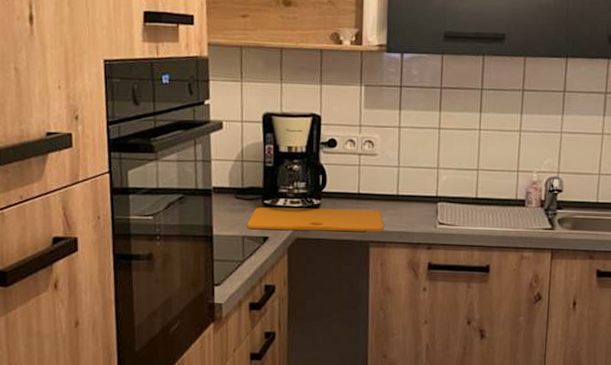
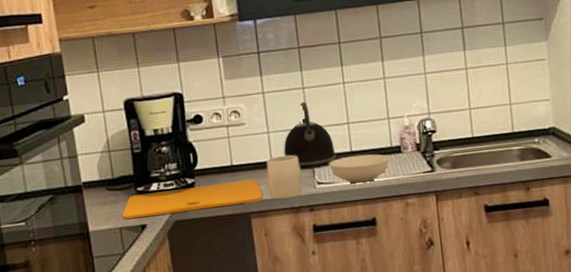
mug: none [391,191,425,233] -> present [266,155,303,200]
kettle: none [411,142,461,209] -> present [284,102,337,170]
bowl: none [453,202,513,231] -> present [329,154,390,184]

